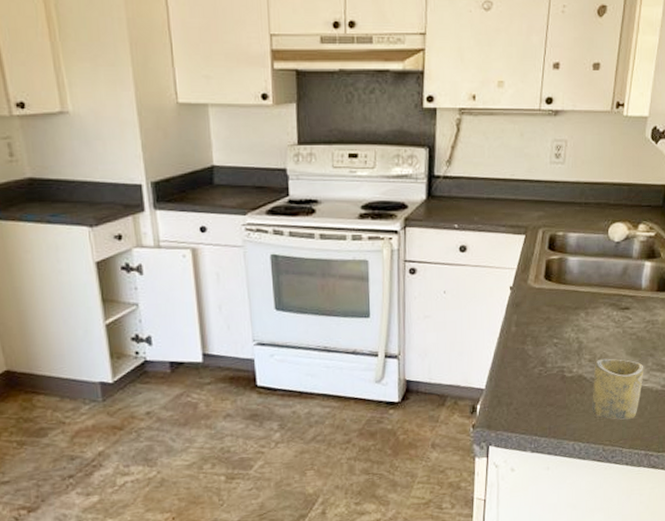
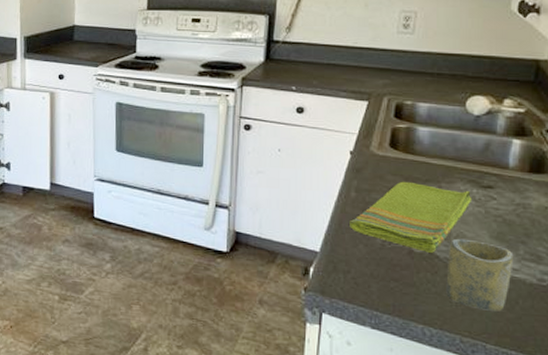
dish towel: none [511,311,613,375] -> present [350,181,473,253]

